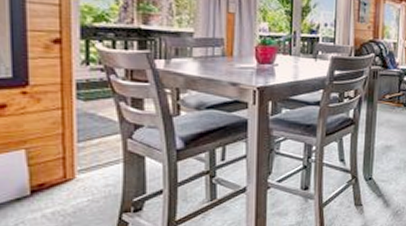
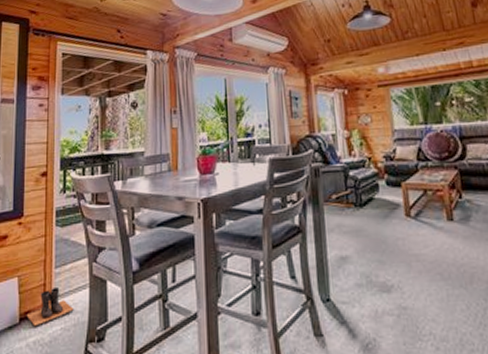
boots: none [40,162,104,199] -> present [26,288,74,327]

